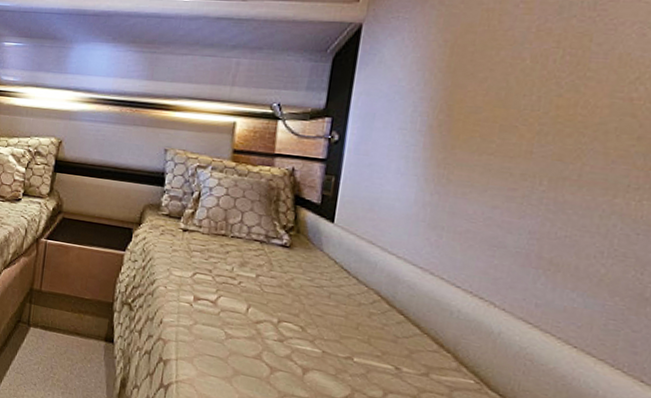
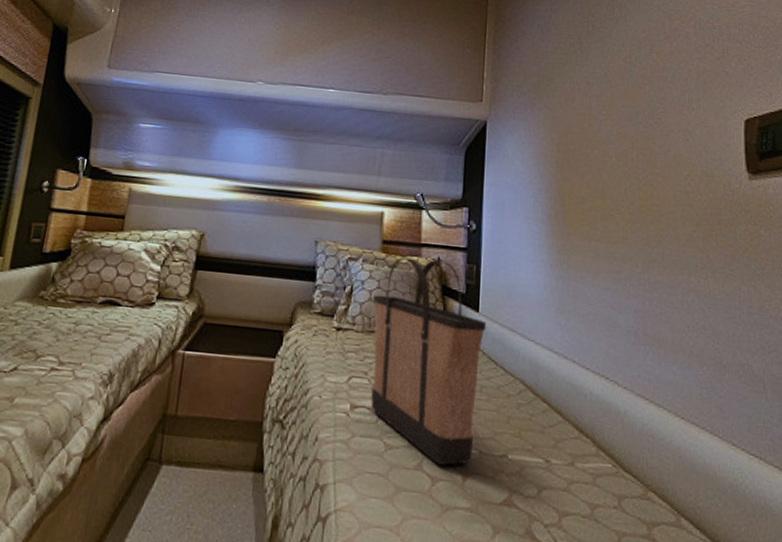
shopping bag: none [213,166,342,361] -> present [371,257,487,466]

